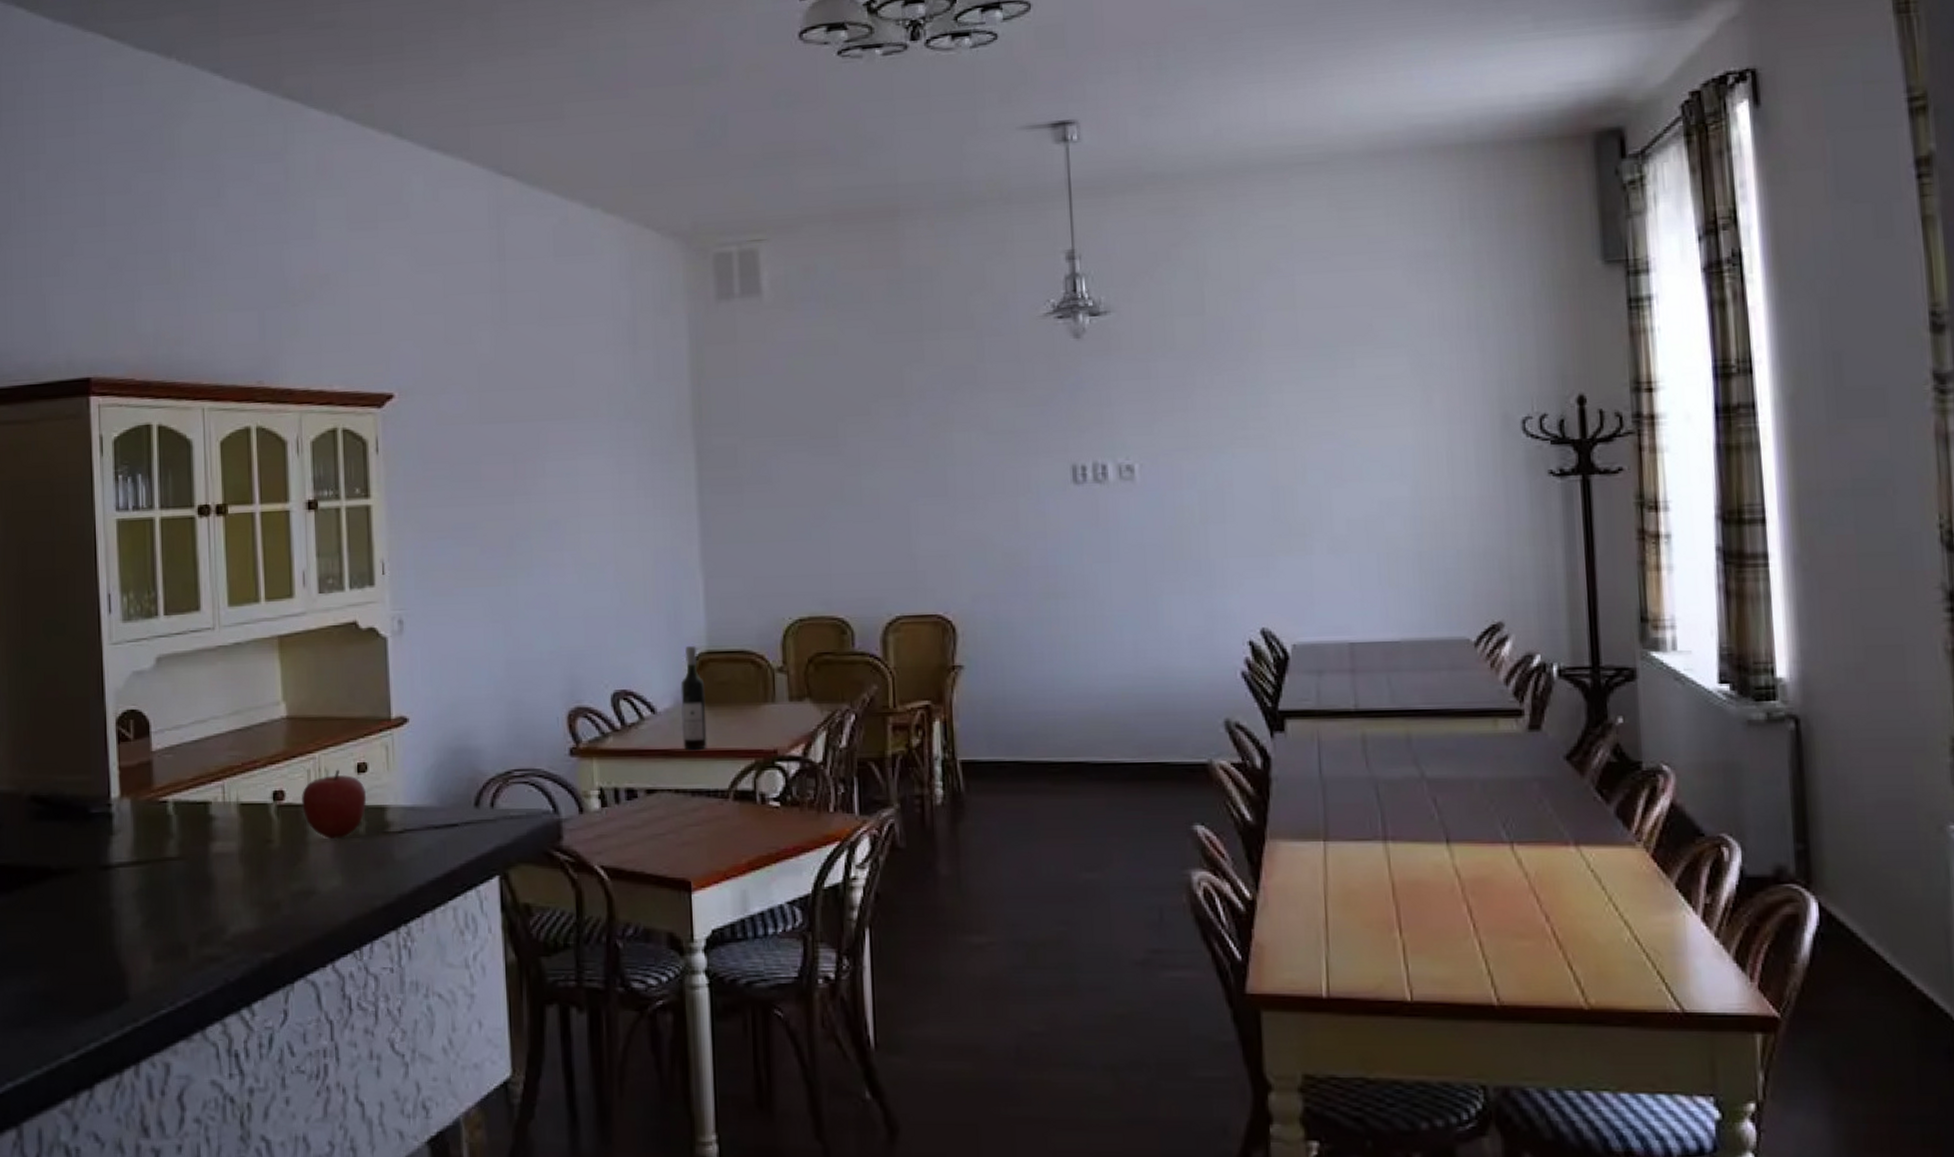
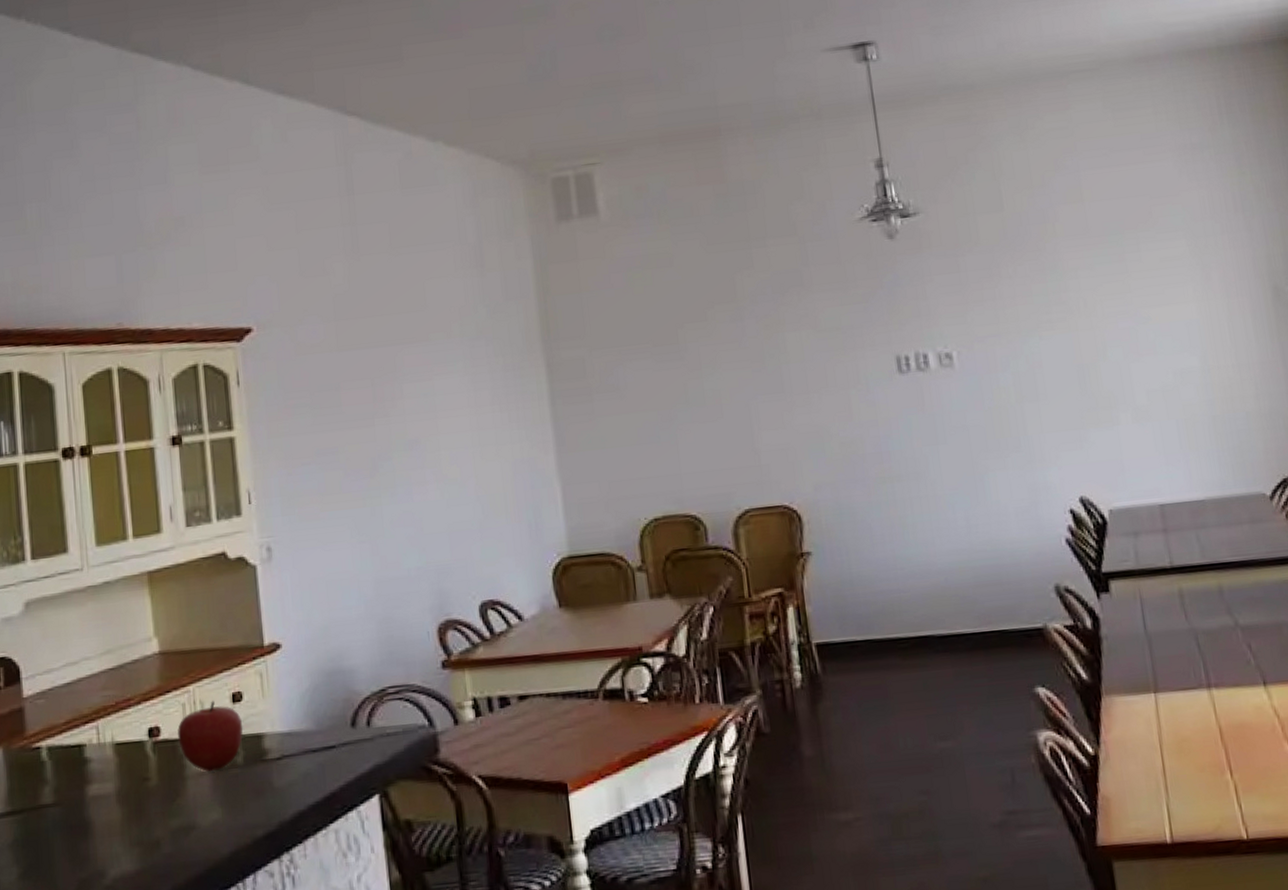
bottle: present [680,645,707,750] -> none [545,551,575,654]

